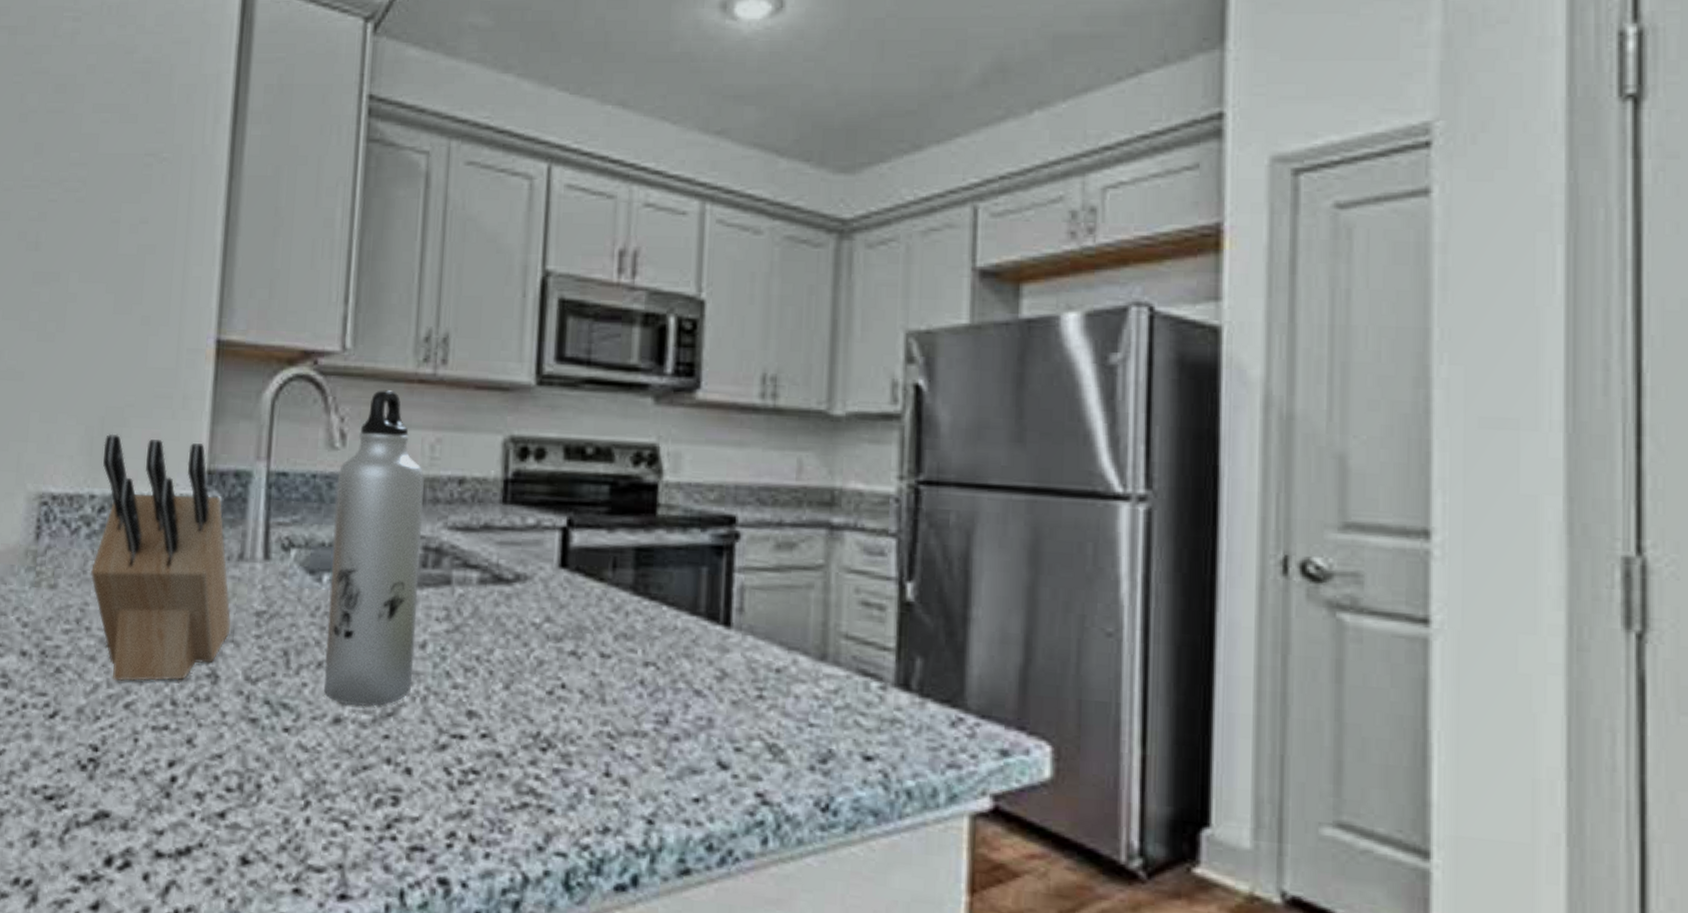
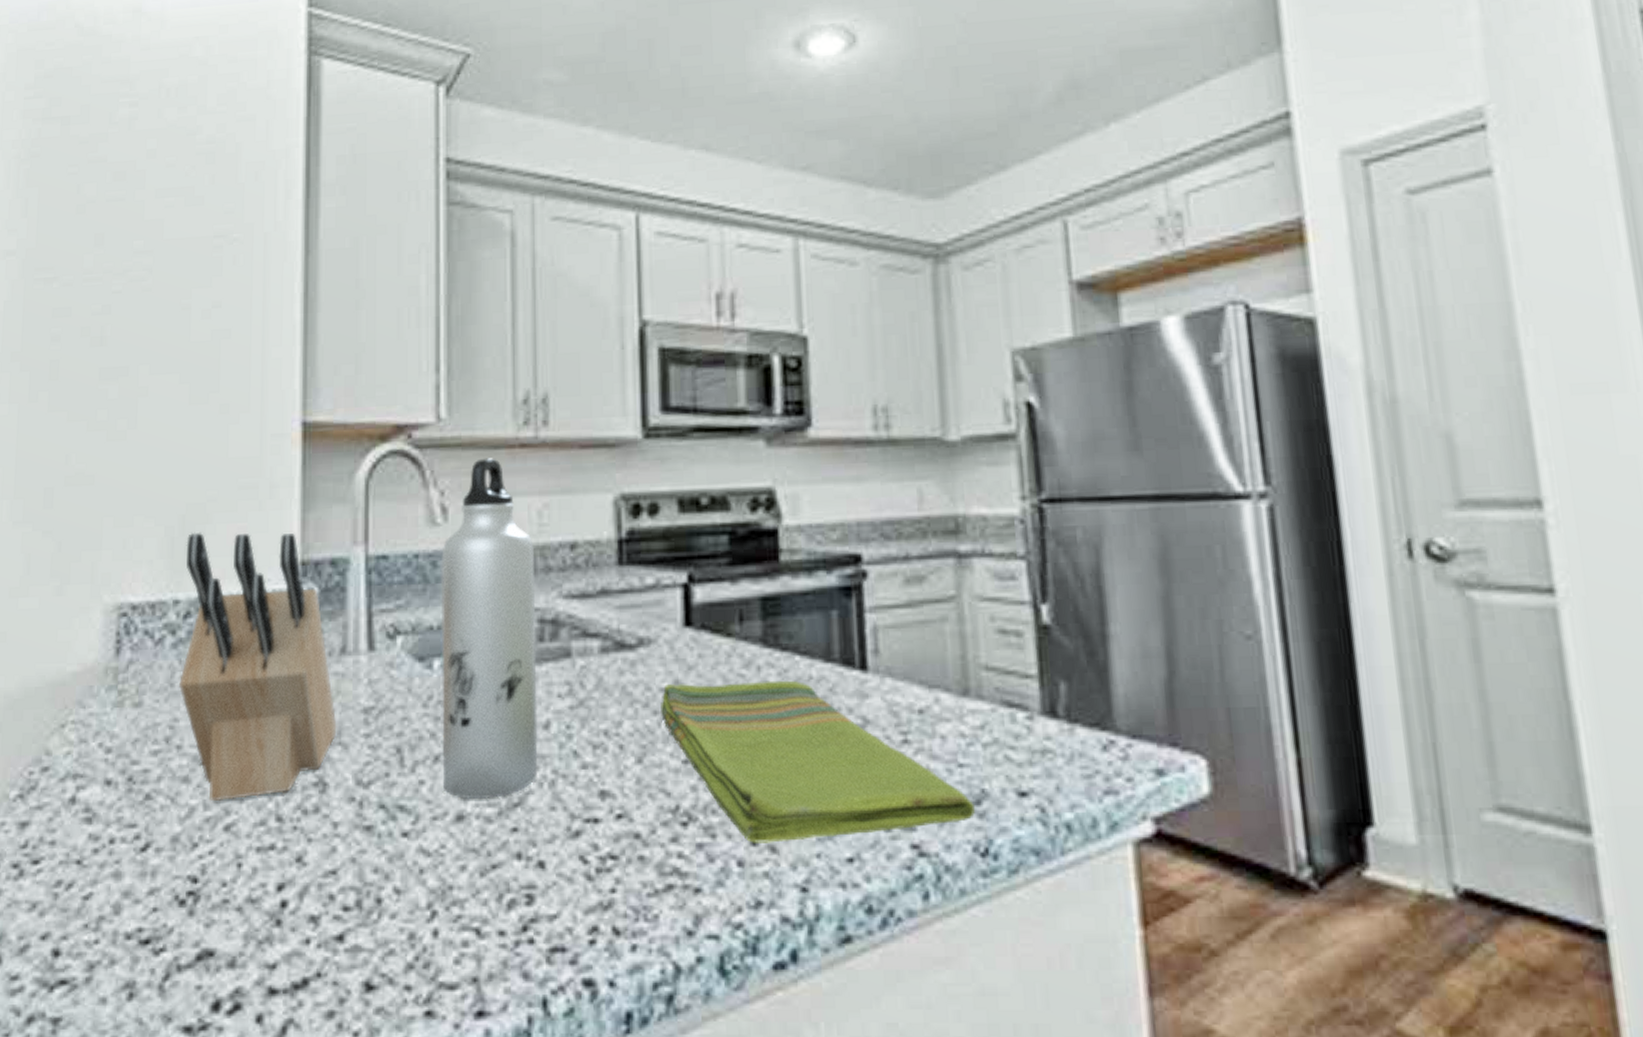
dish towel: none [530,619,820,778] -> present [661,680,975,843]

